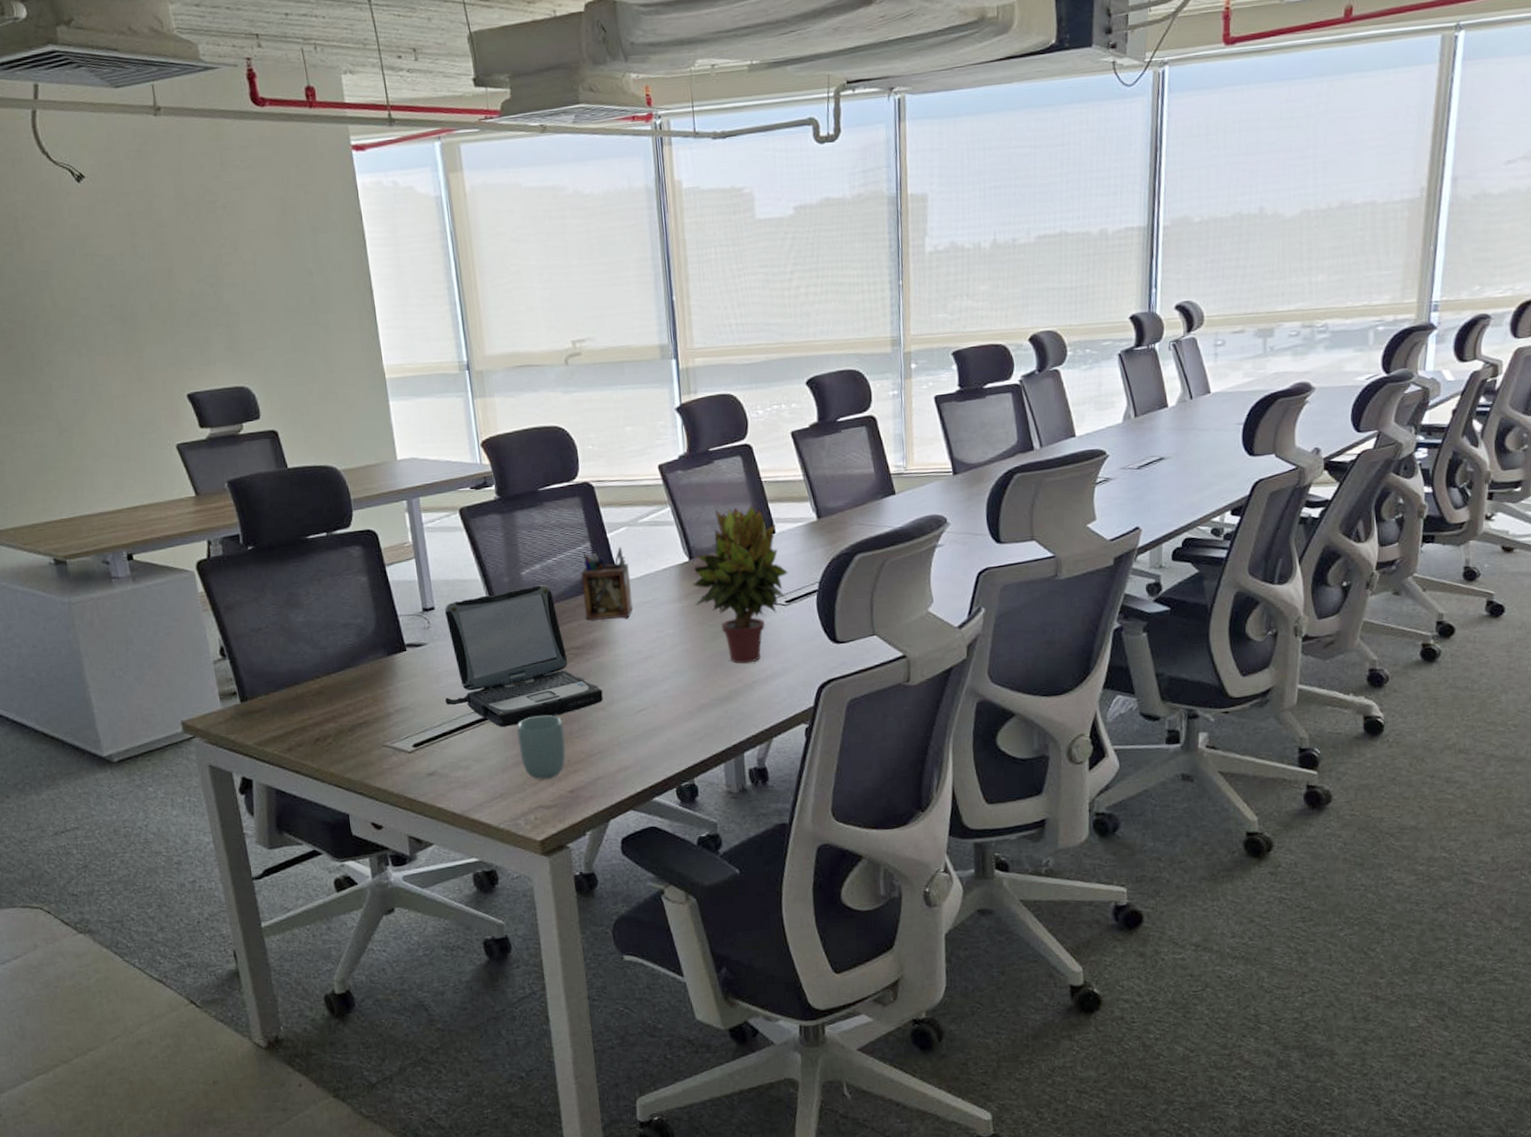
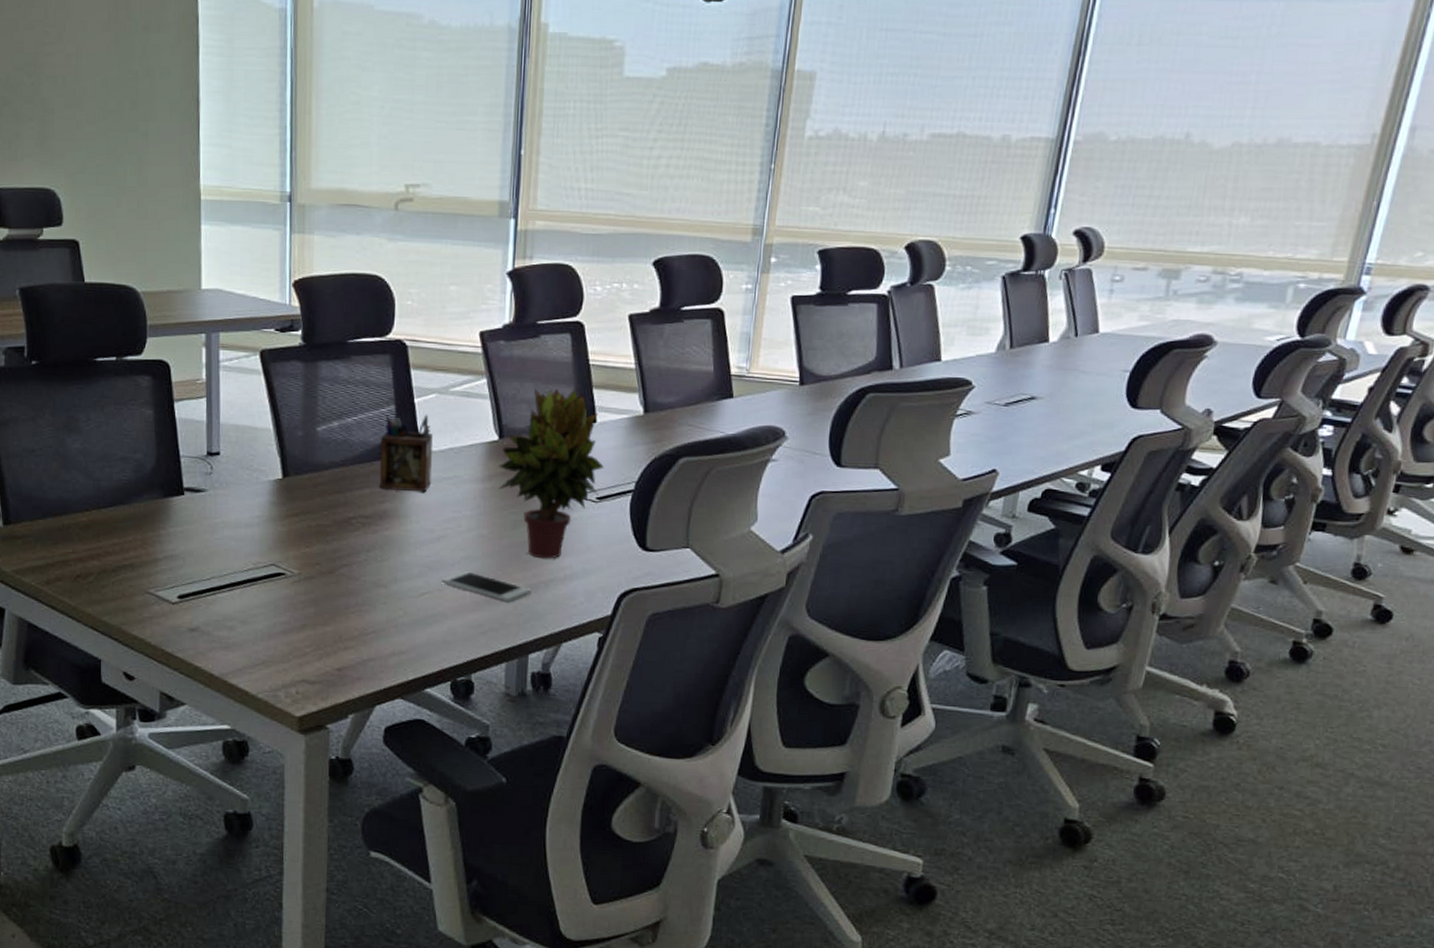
laptop: present [444,585,603,727] -> none [217,444,386,591]
cup: present [517,714,566,780] -> none [289,583,339,652]
cell phone: none [654,683,738,707] -> present [441,570,531,601]

